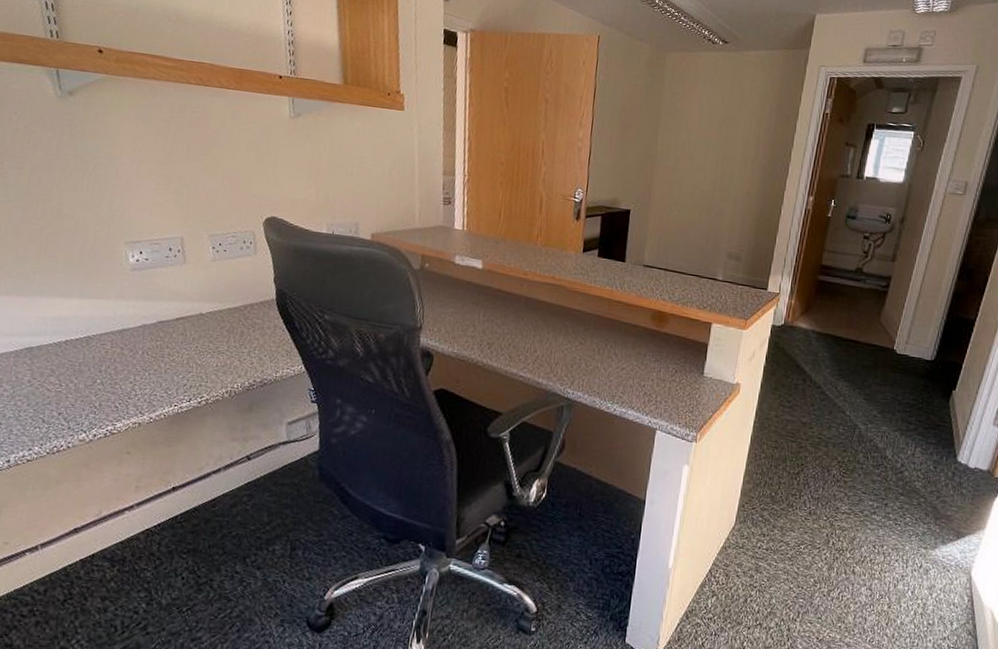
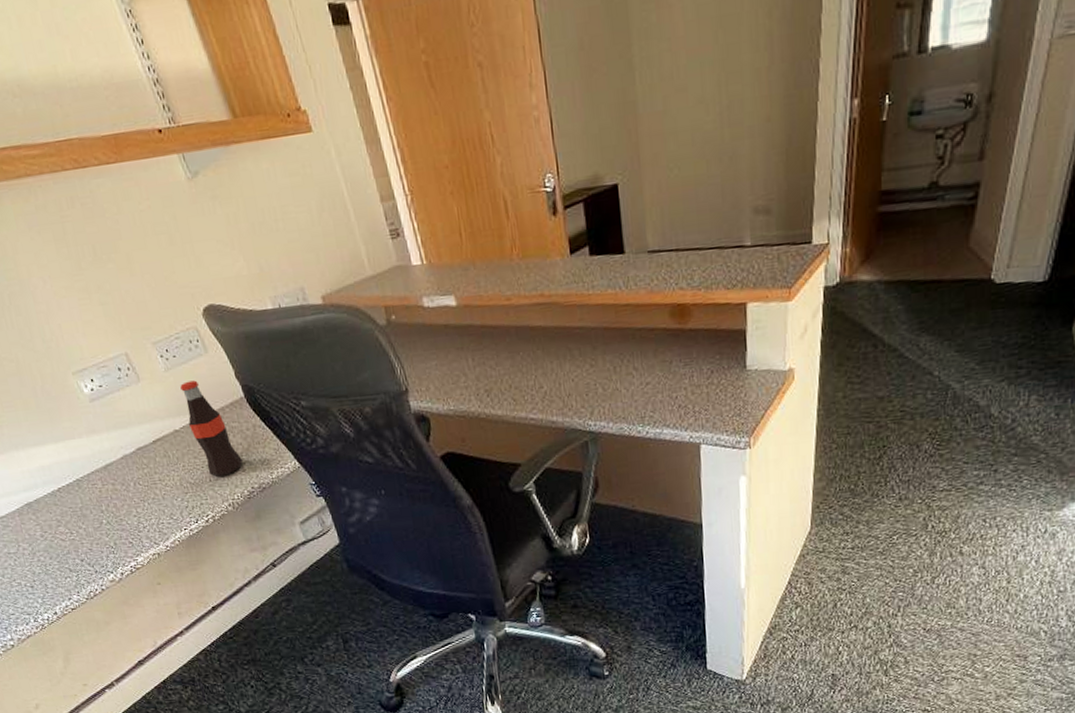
bottle: none [215,274,255,365] -> present [180,380,244,478]

